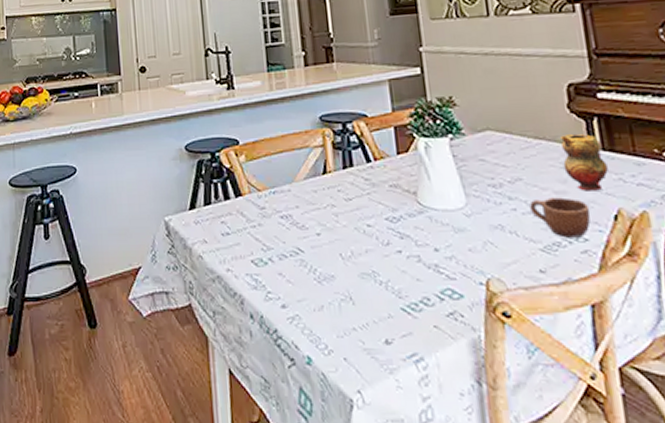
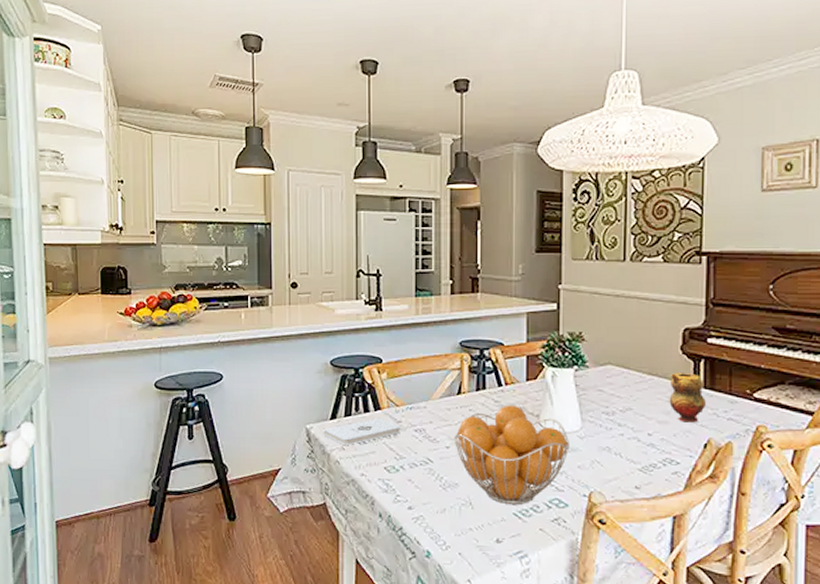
notepad: none [183,206,265,237] -> present [323,418,400,445]
fruit basket: none [323,182,457,299] -> present [453,405,571,505]
mug: present [530,197,591,238] -> none [636,426,685,461]

